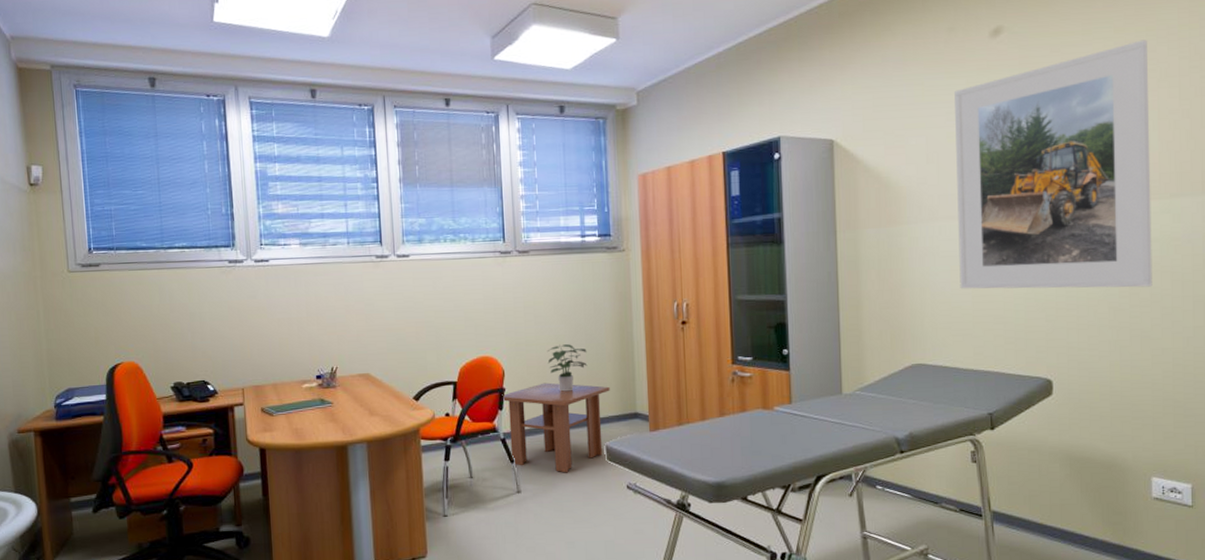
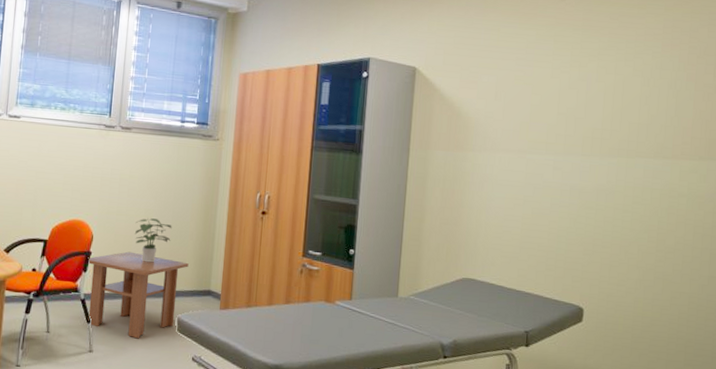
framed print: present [954,39,1153,289] -> none [512,20,692,236]

